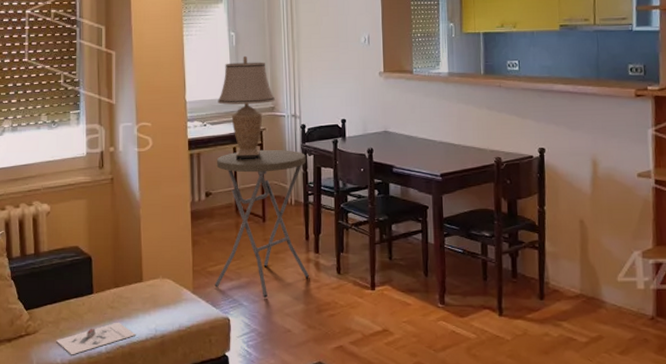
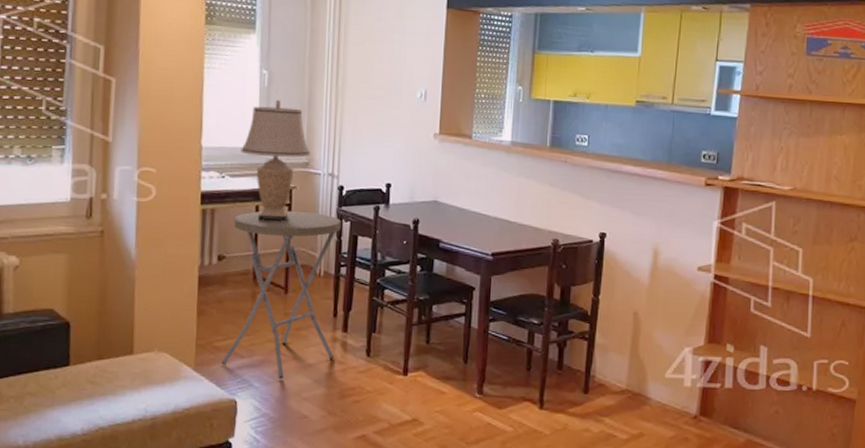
architectural model: present [55,322,136,355] -> none [17,399,121,437]

